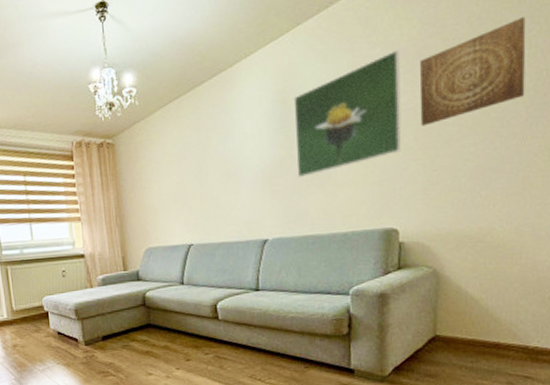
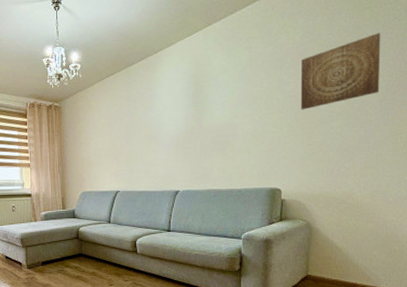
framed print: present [293,49,402,177] -> none [203,50,287,143]

